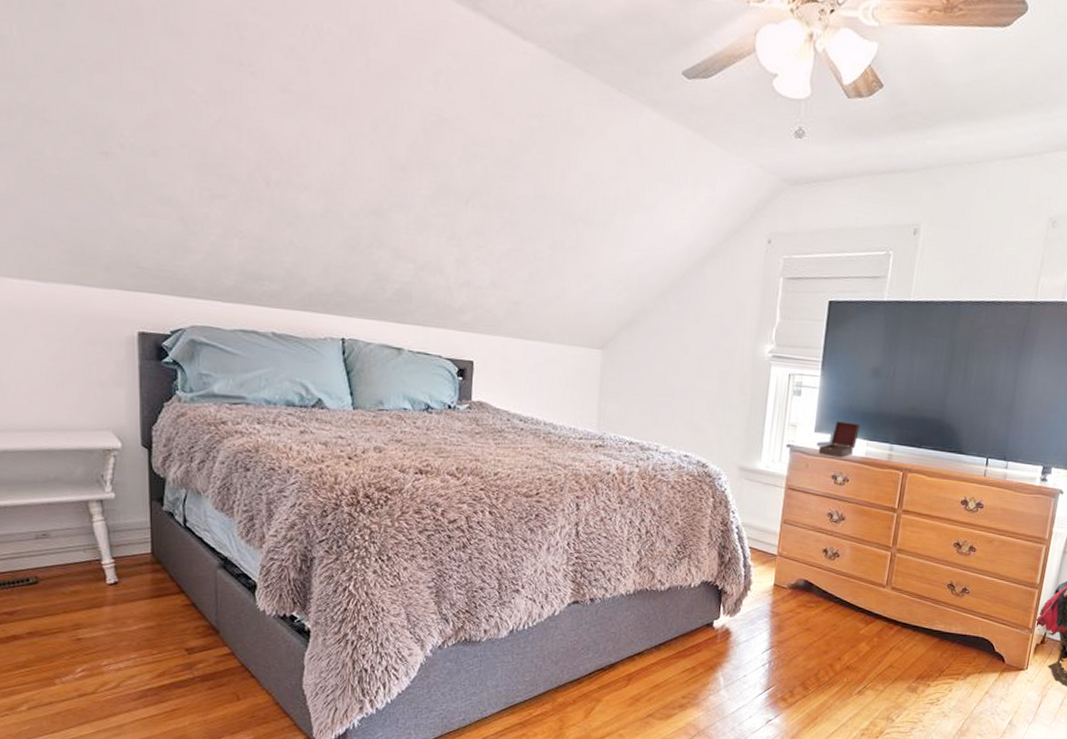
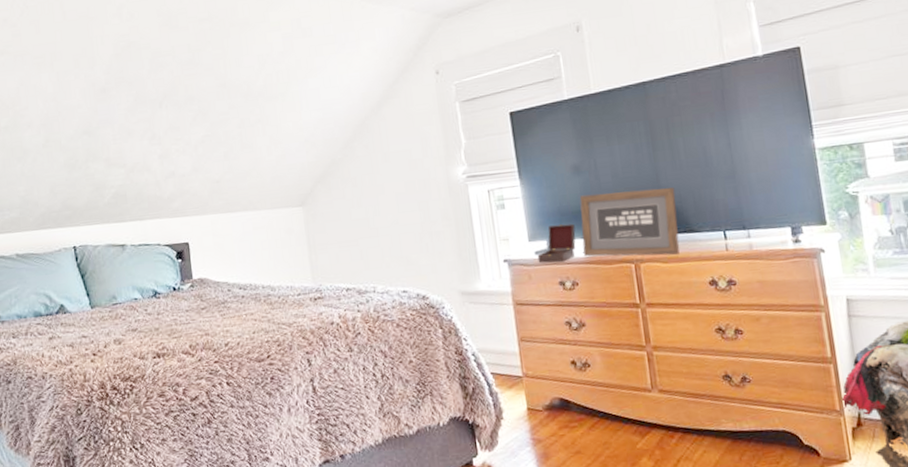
picture frame: none [861,398,957,472] -> present [579,187,680,257]

